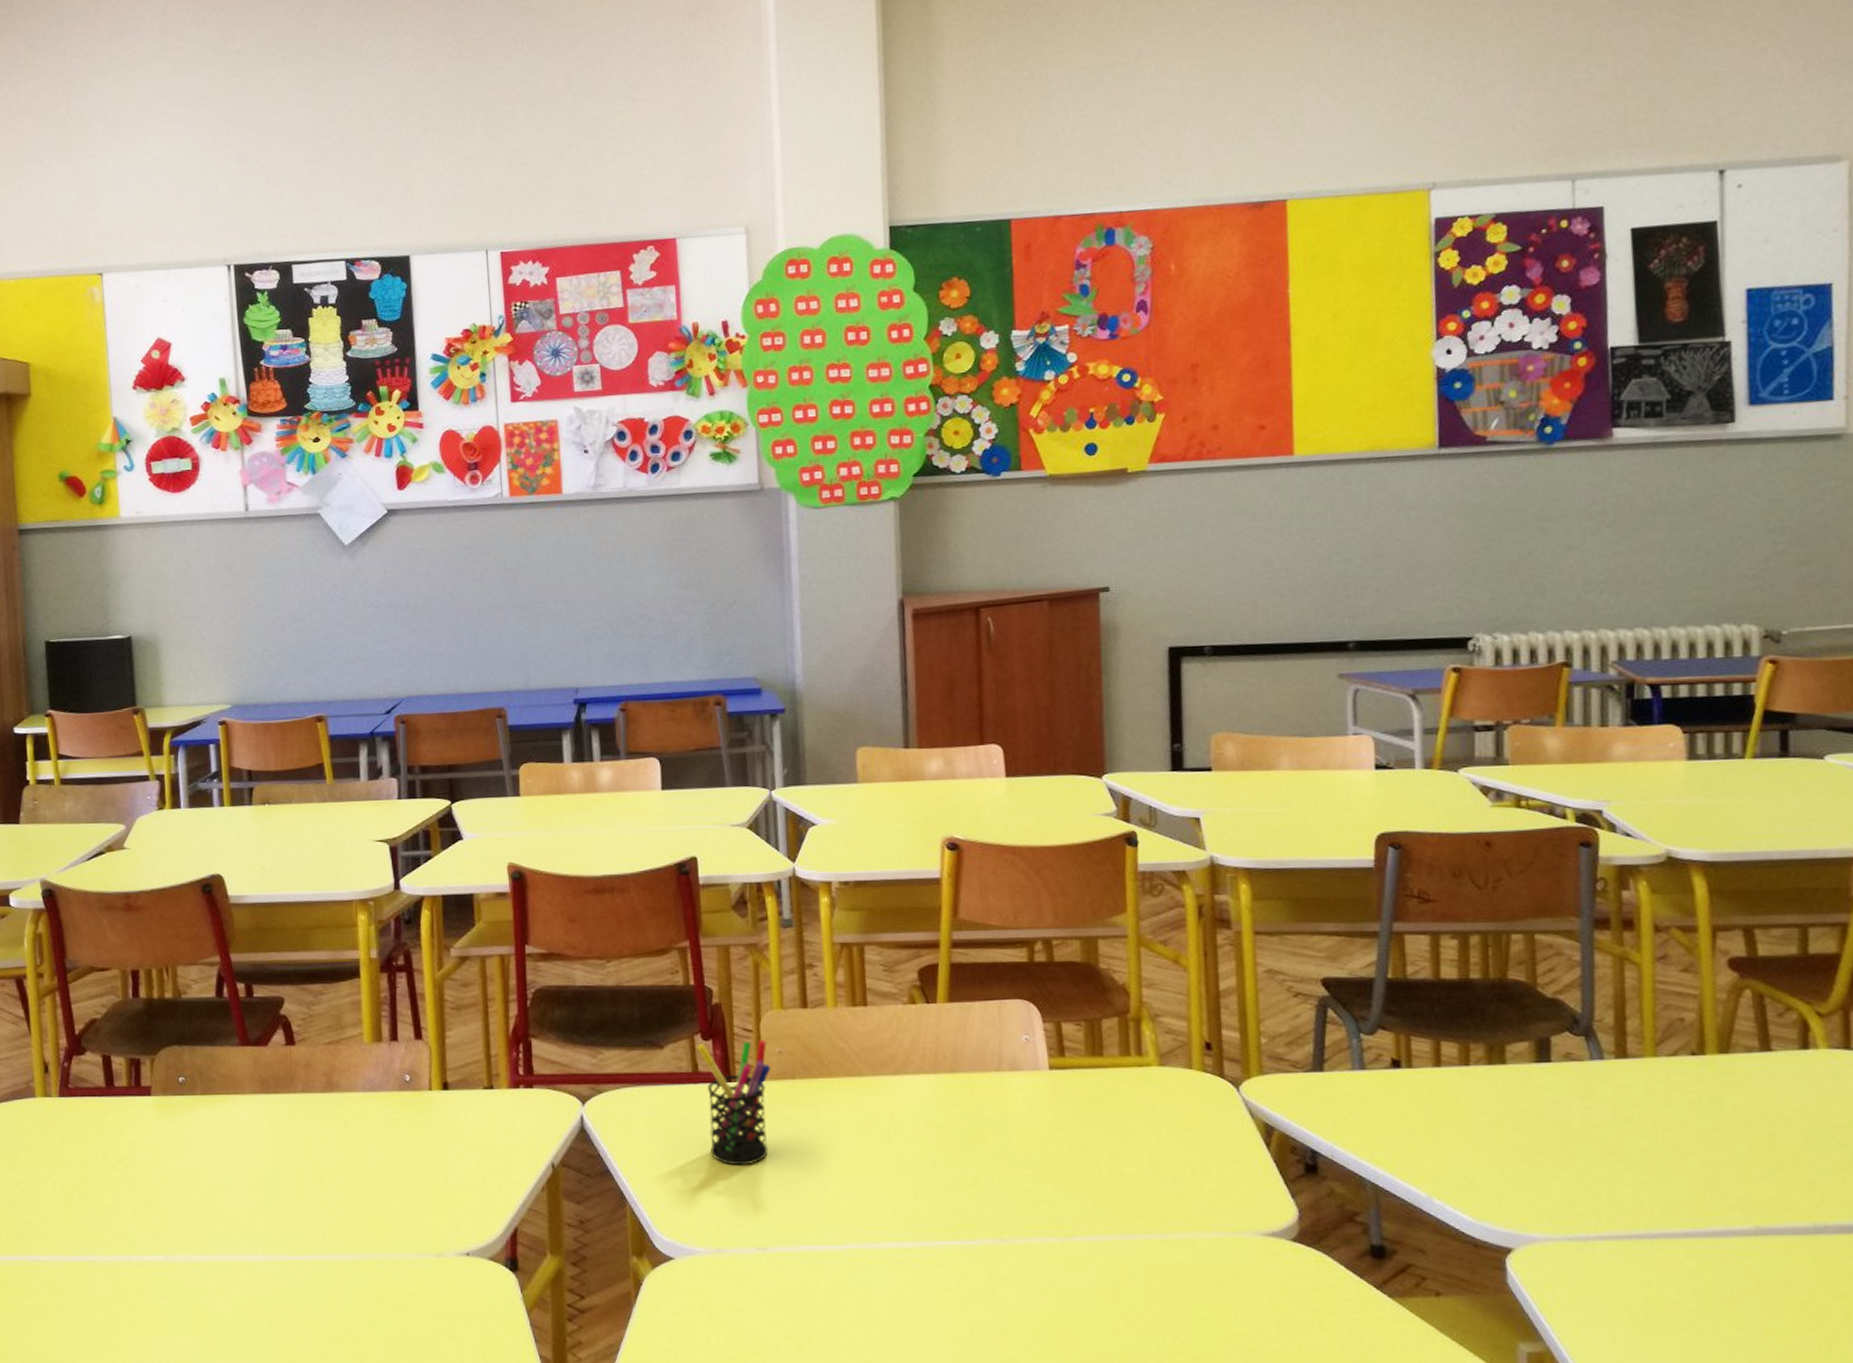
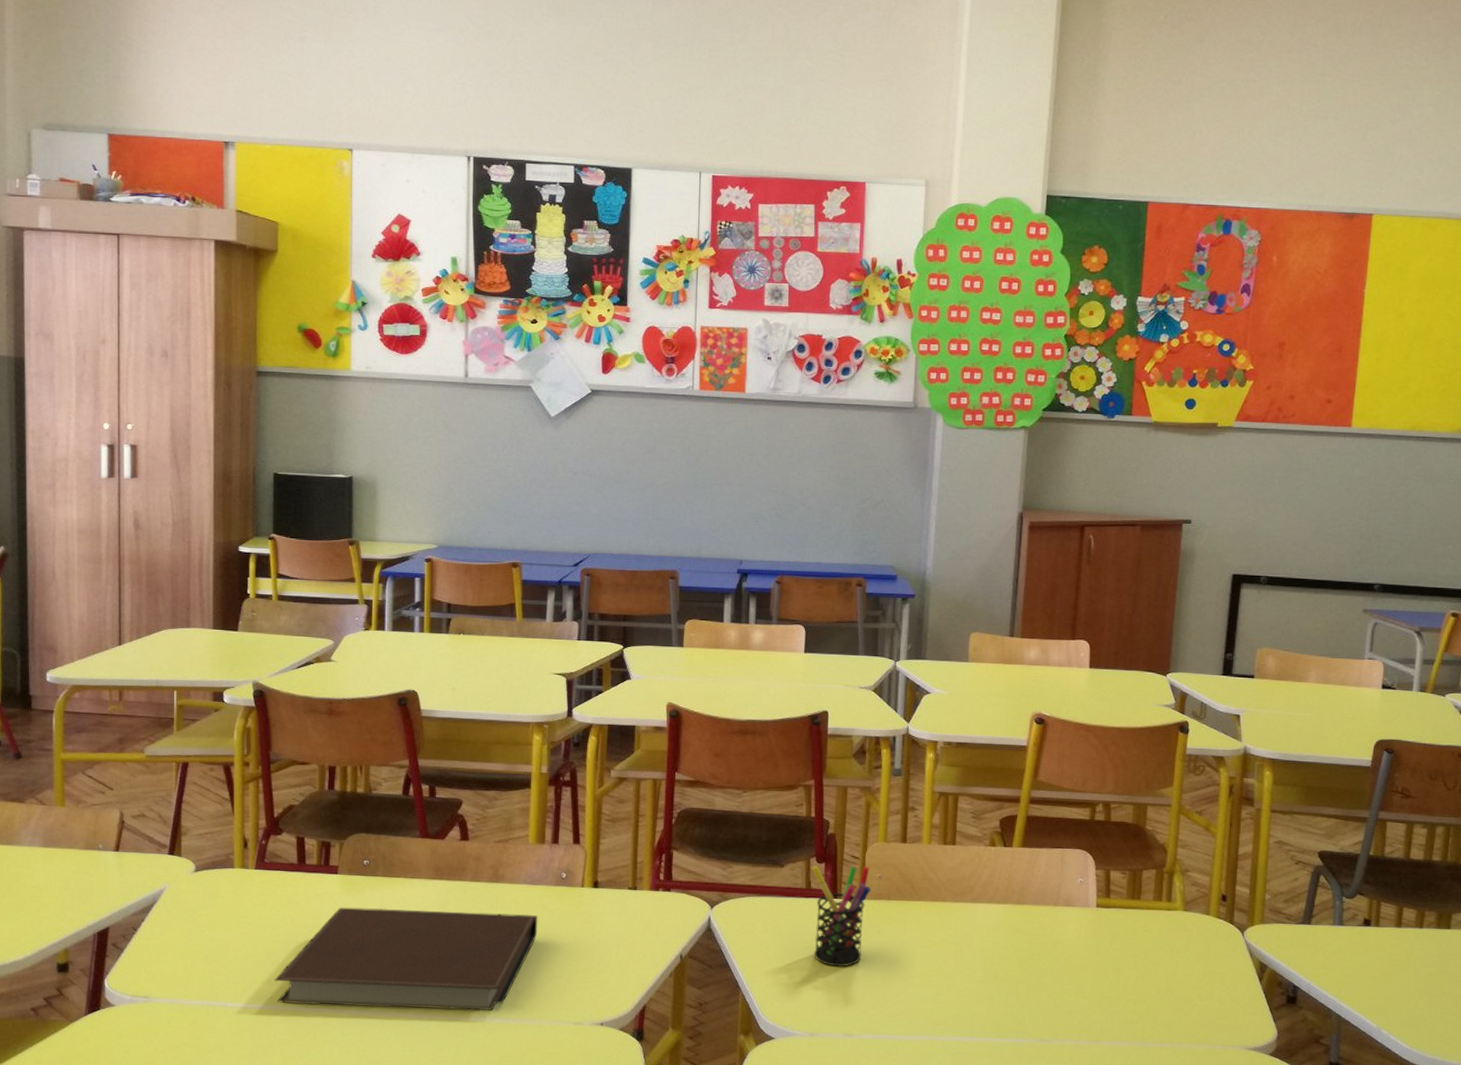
notebook: none [90,1127,383,1253] -> present [274,907,538,1011]

